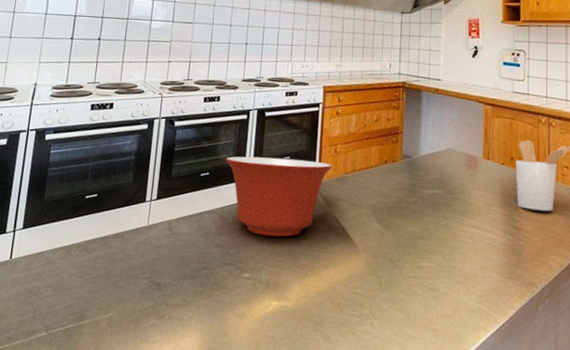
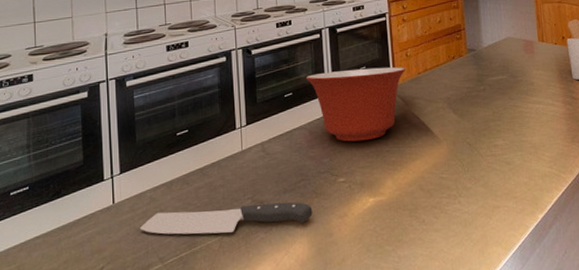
kitchen knife: none [31,276,211,316] -> present [139,202,313,235]

